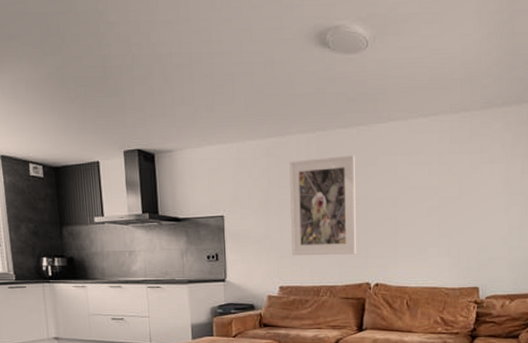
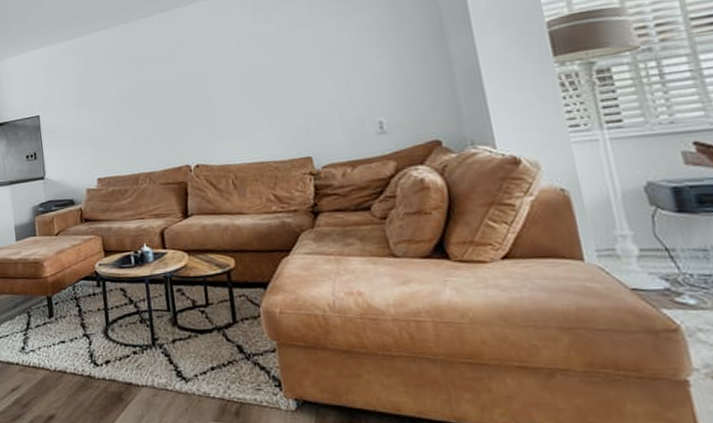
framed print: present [289,155,356,256] -> none [97,40,172,146]

